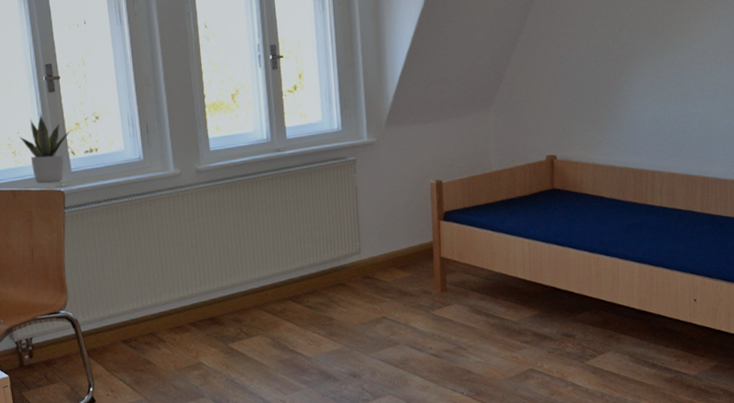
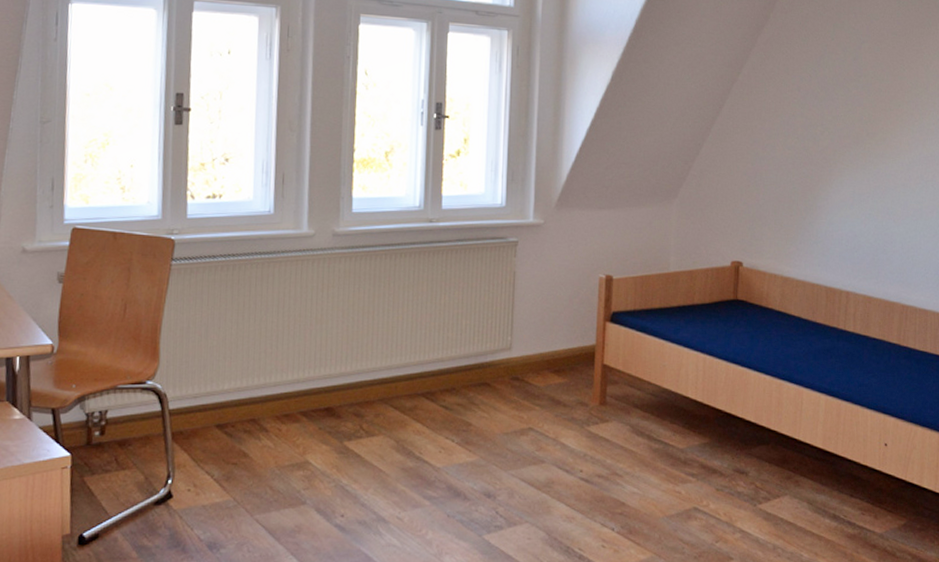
potted plant: present [19,113,72,184] -> none [132,147,195,229]

